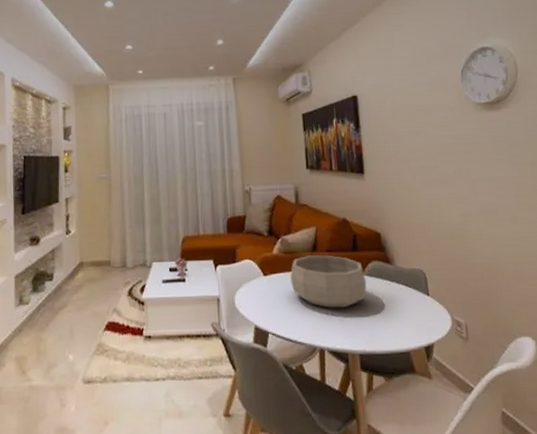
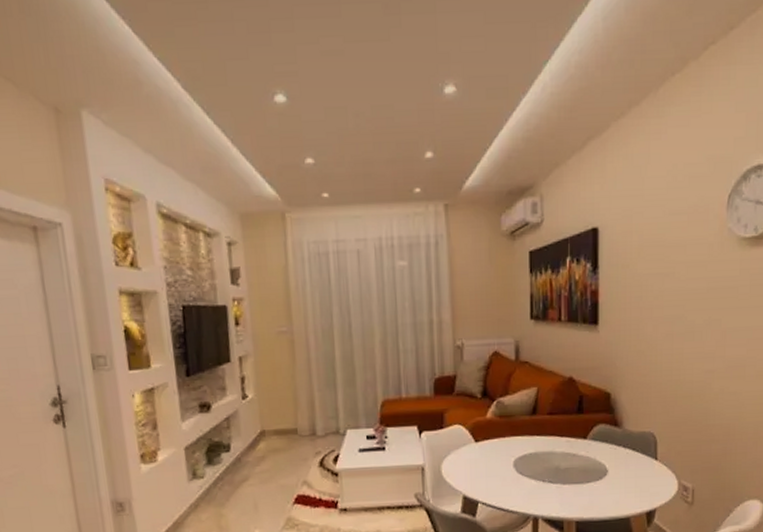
decorative bowl: present [290,255,367,308] -> none [505,418,590,475]

